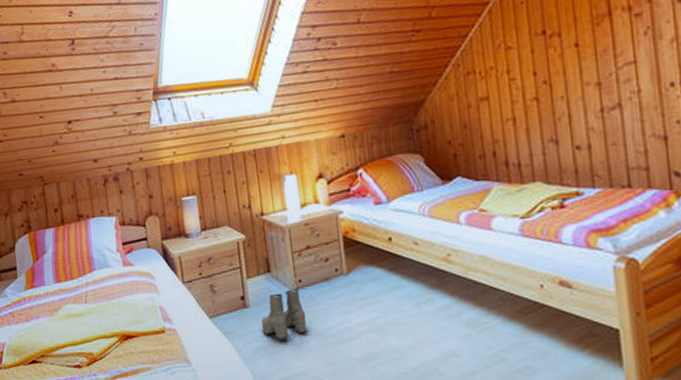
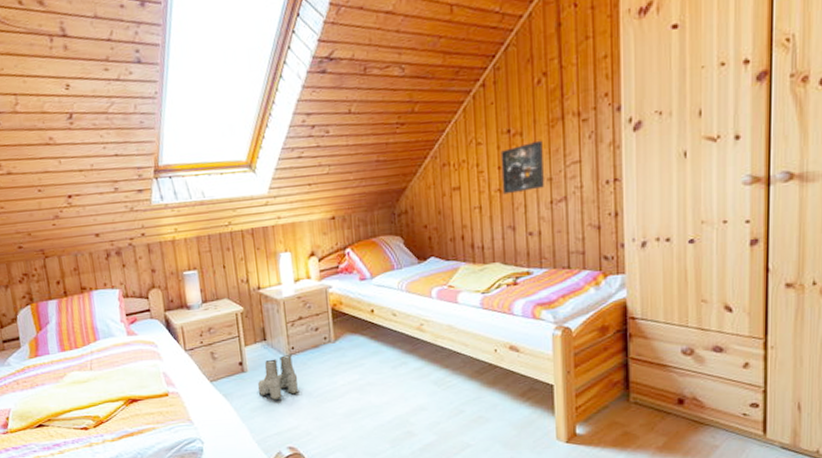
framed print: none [535,40,591,104] -> present [500,140,544,195]

